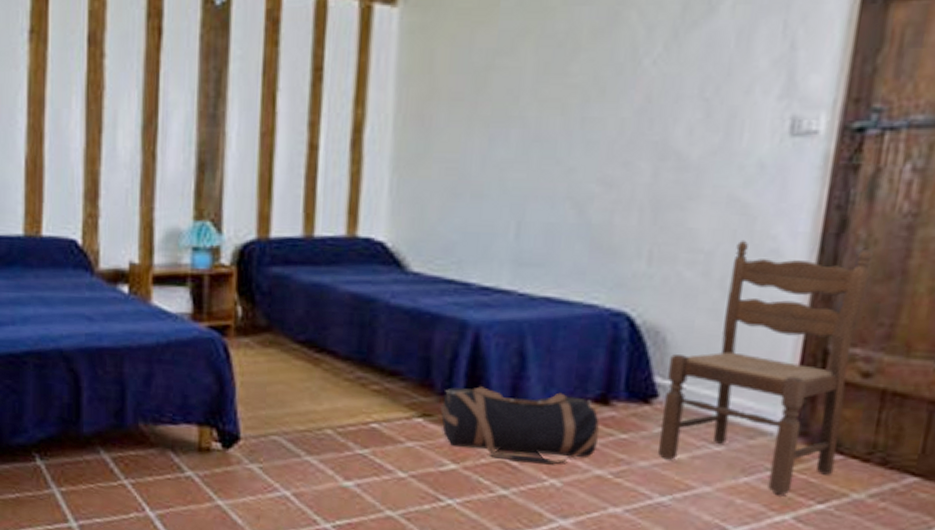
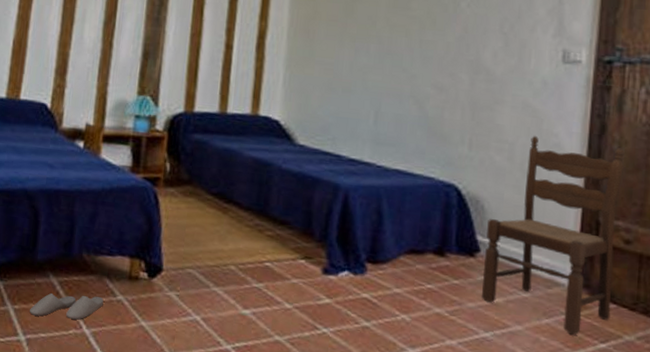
slippers: none [80,471,169,501] -> present [29,292,104,320]
duffel bag: present [440,386,600,465] -> none [318,236,438,303]

